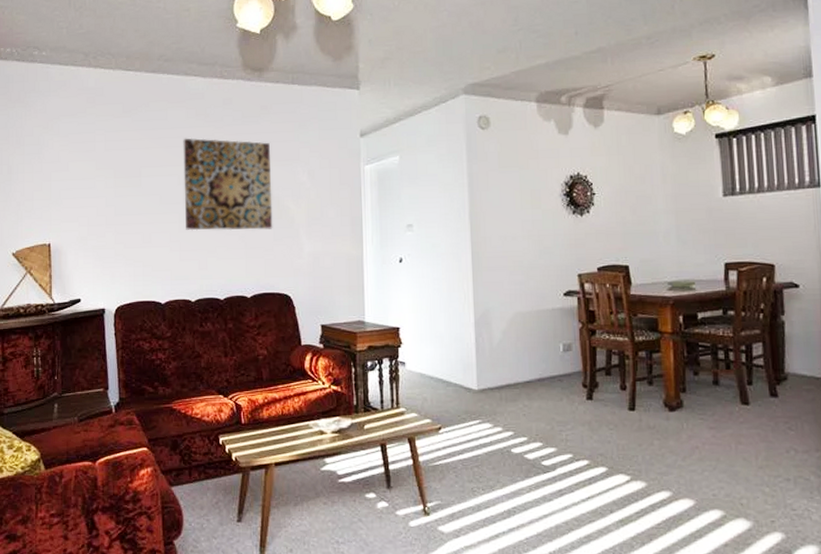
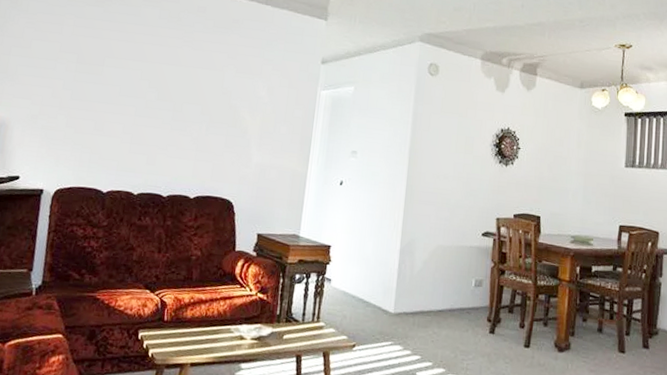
wall art: present [183,137,273,231] -> none [140,36,236,136]

